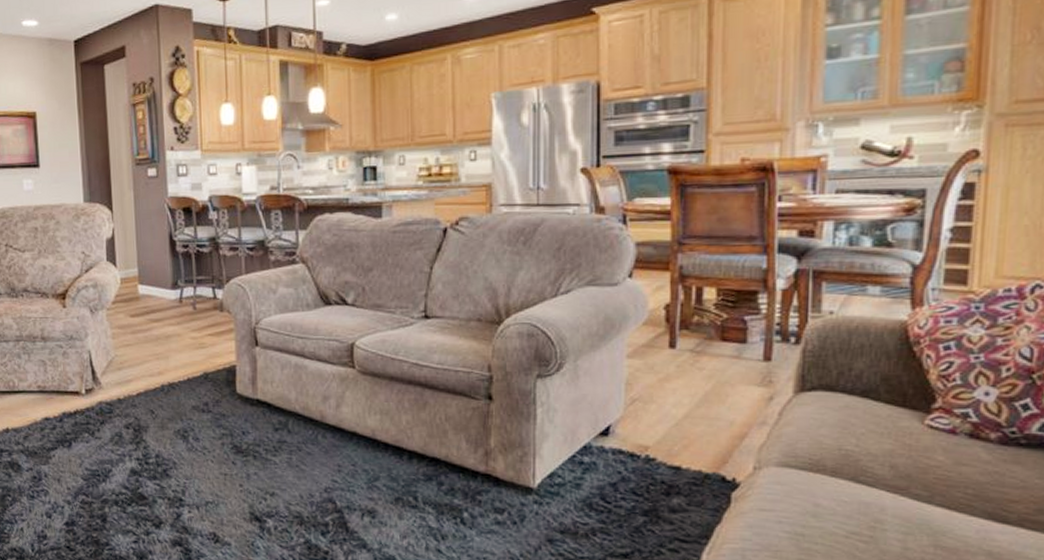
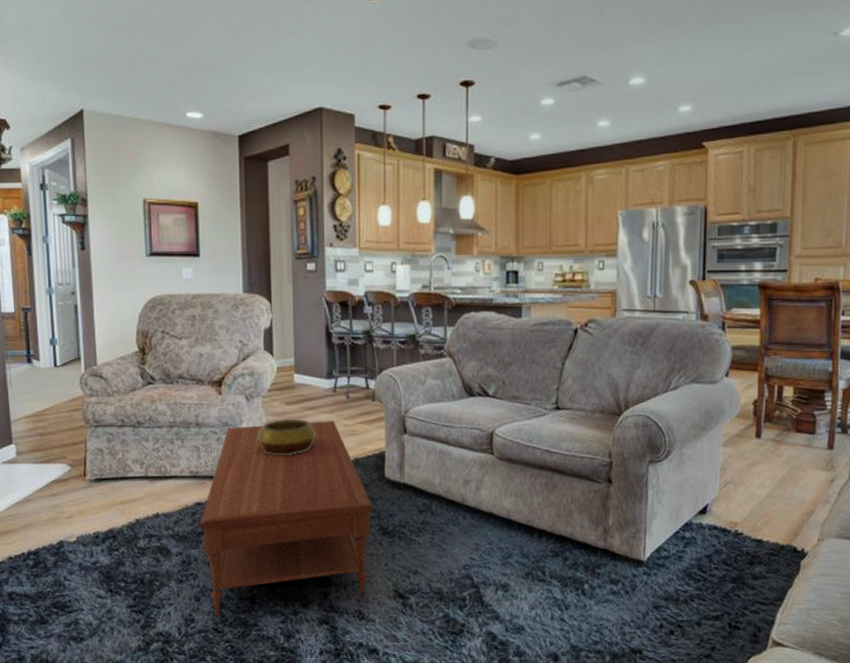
coffee table: none [48,333,225,535] -> present [199,421,373,618]
decorative bowl: none [102,331,163,370] -> present [257,418,317,456]

